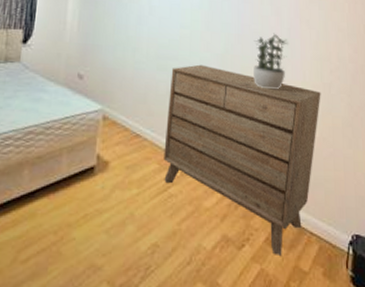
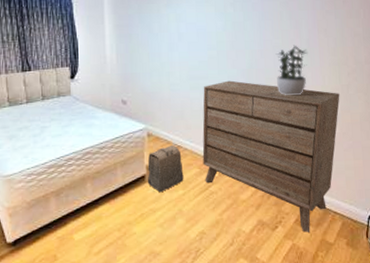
backpack: none [96,133,140,190] -> present [147,145,184,193]

